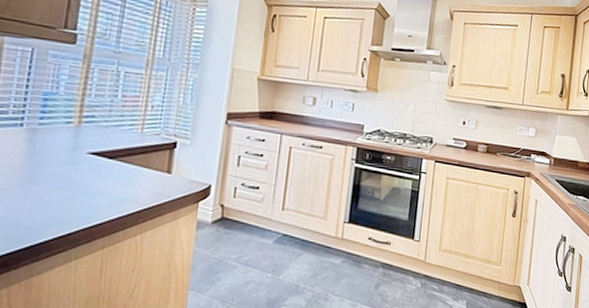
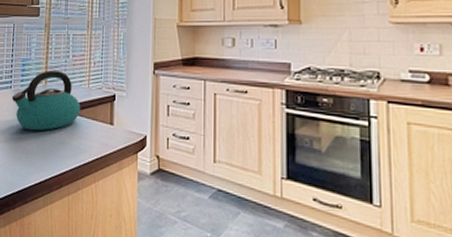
kettle: none [22,109,129,178] -> present [11,71,81,131]

